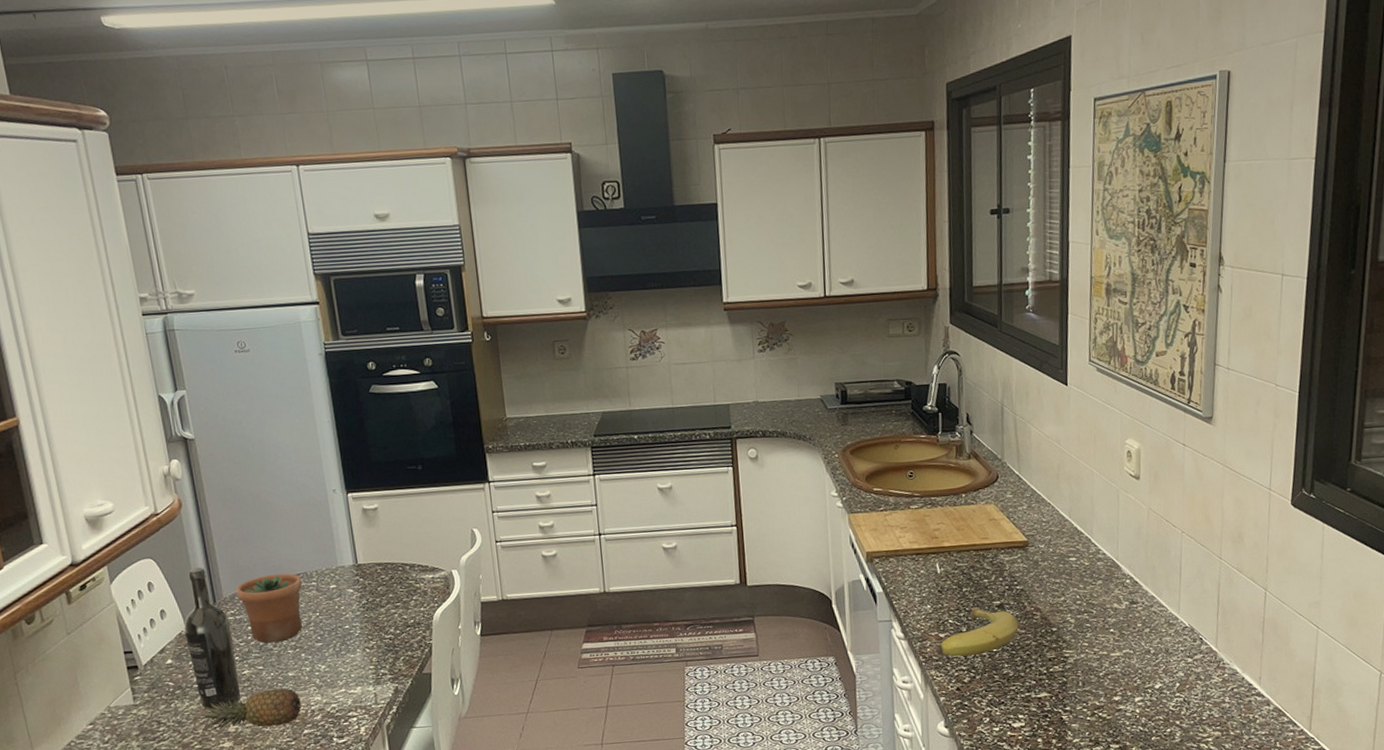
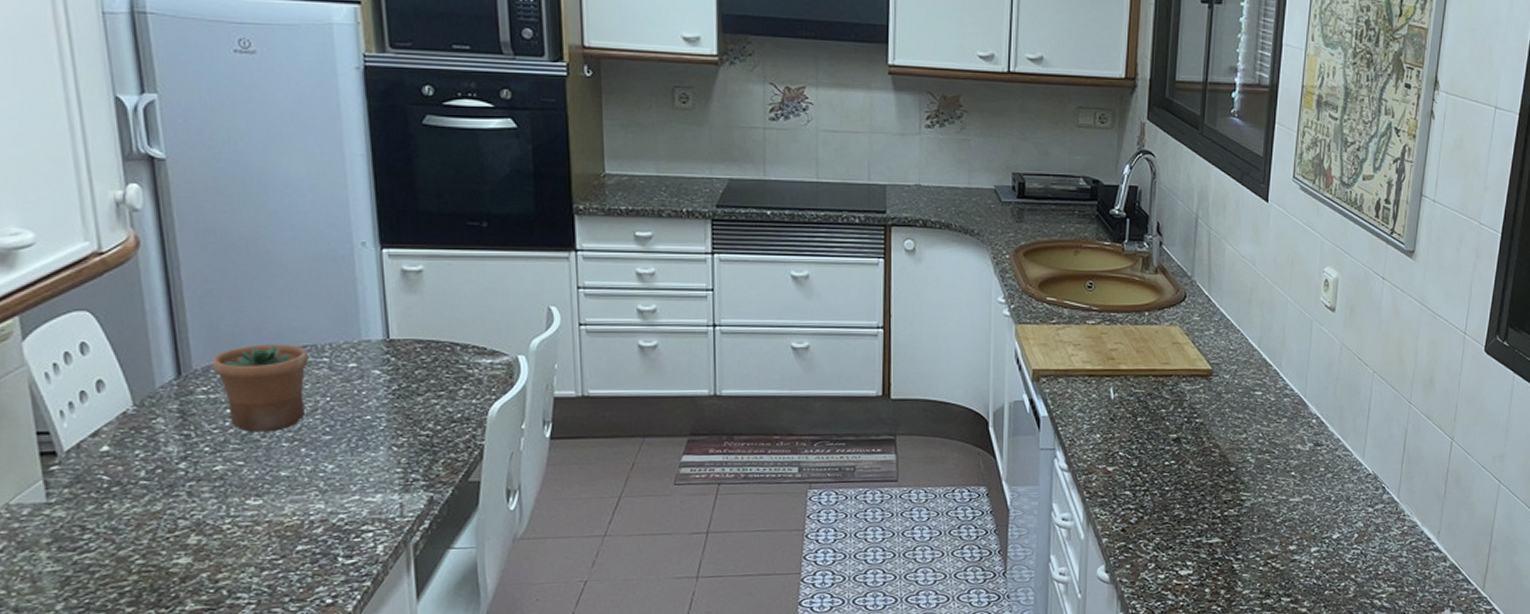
wine bottle: present [184,567,242,709] -> none [131,328,210,514]
fruit: present [199,688,302,731] -> none [145,491,296,541]
fruit: present [938,606,1019,657] -> none [1105,438,1195,494]

